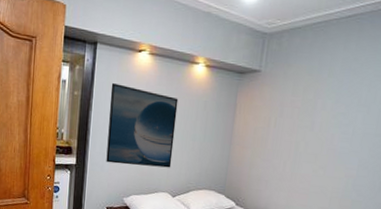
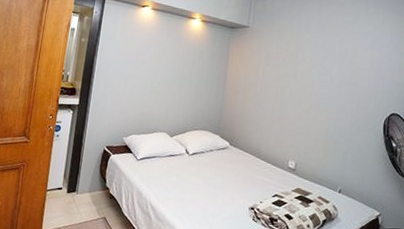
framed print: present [106,83,179,168] -> none [108,33,177,110]

